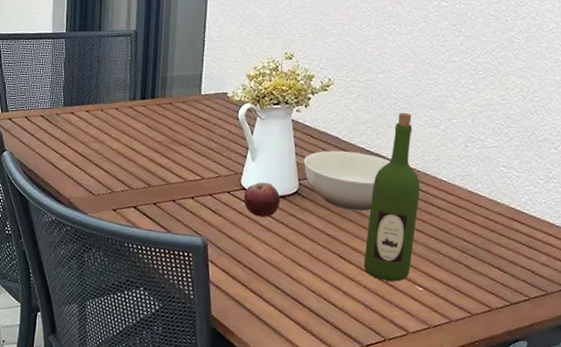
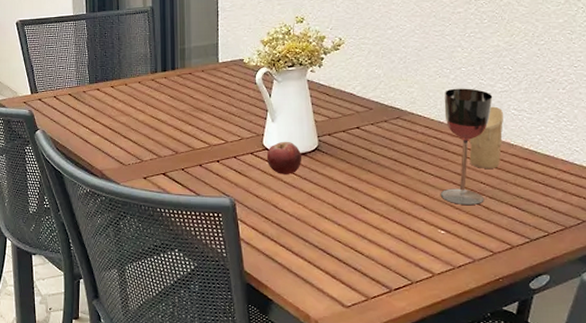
bowl: present [303,150,391,212] -> none [321,106,405,162]
wine bottle: present [363,112,420,282] -> none [386,65,436,227]
wineglass: none [421,140,483,263] -> present [440,88,493,205]
candle: none [454,161,492,226] -> present [469,106,503,168]

